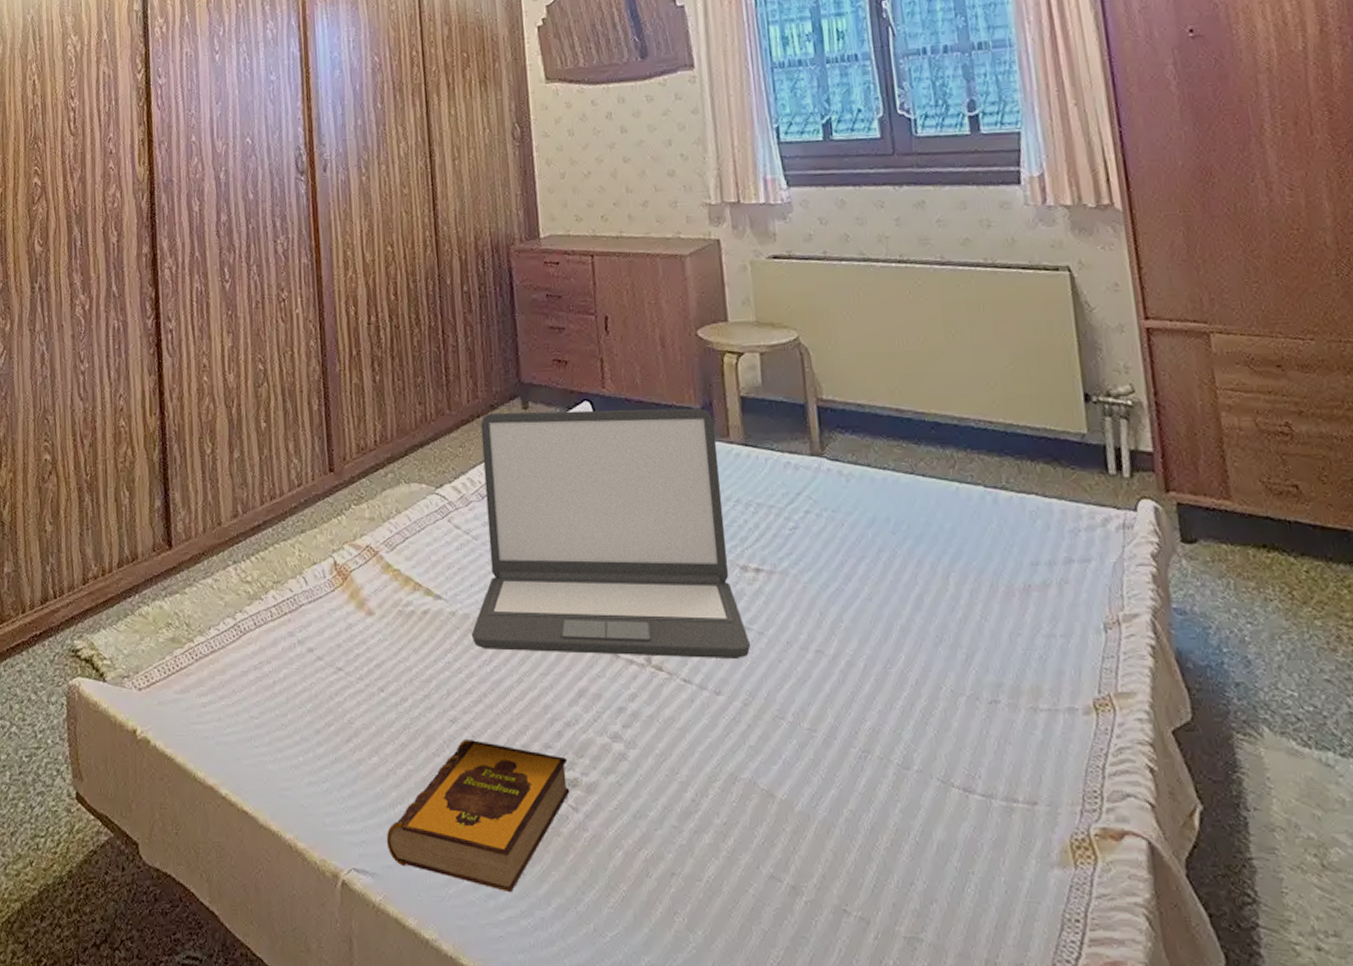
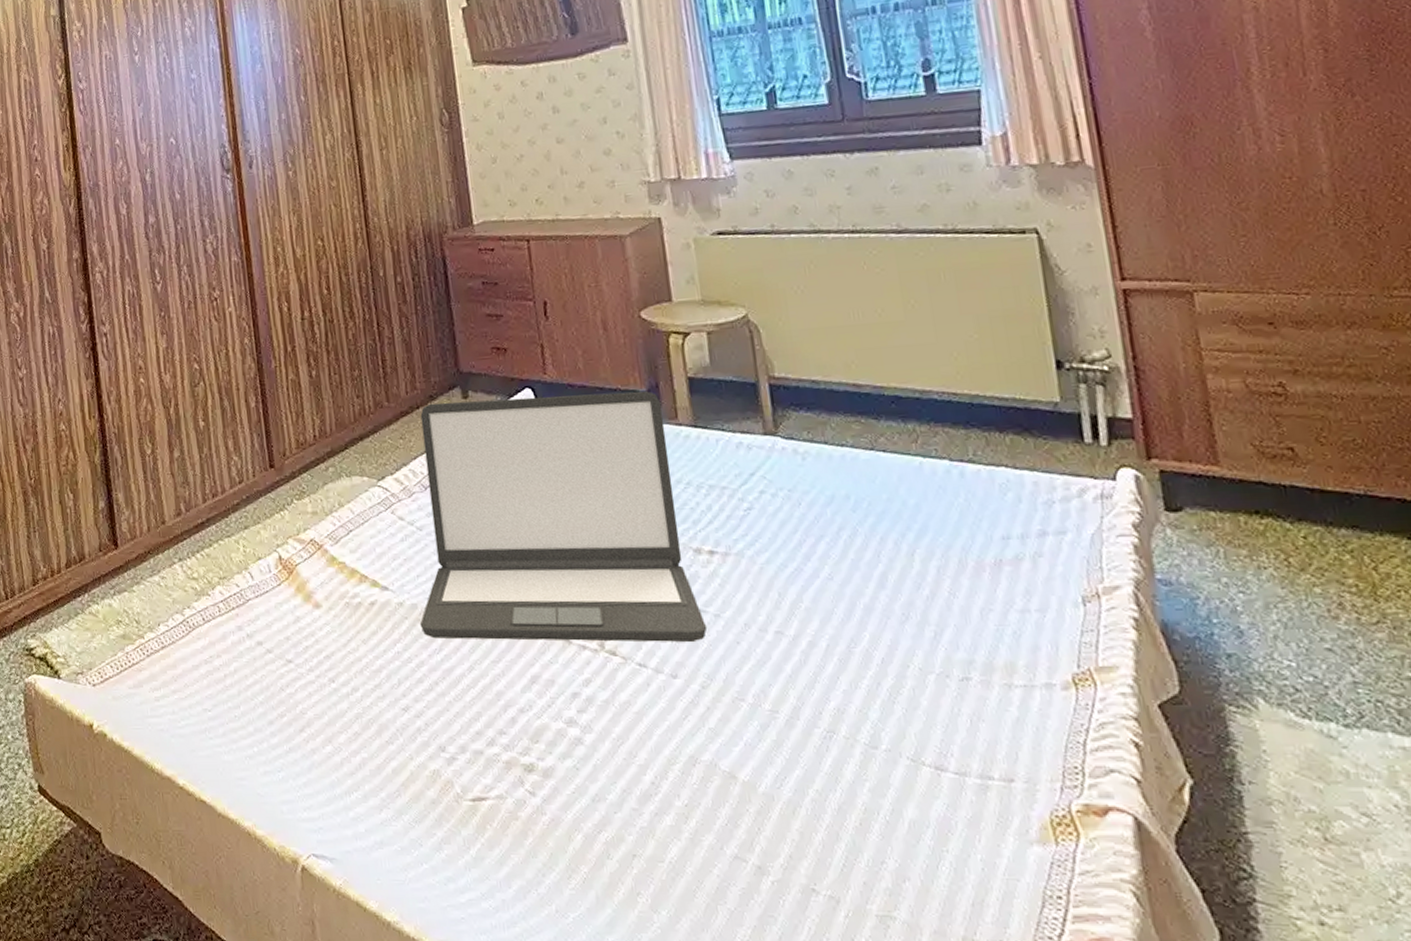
hardback book: present [386,740,570,893] -> none [343,728,526,876]

